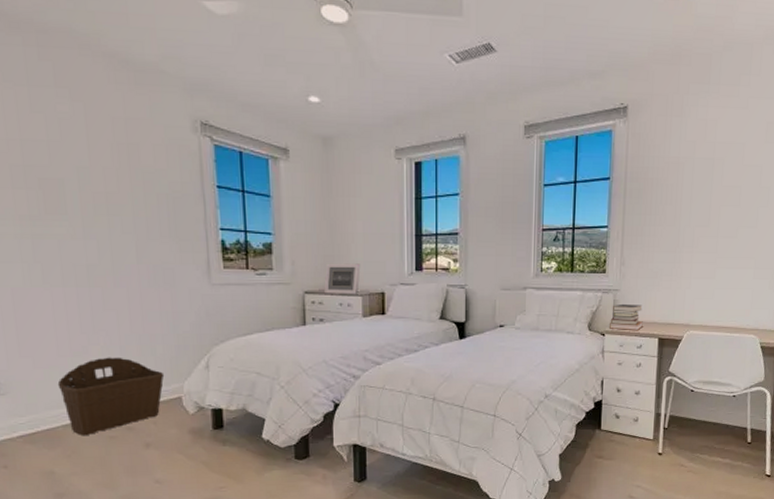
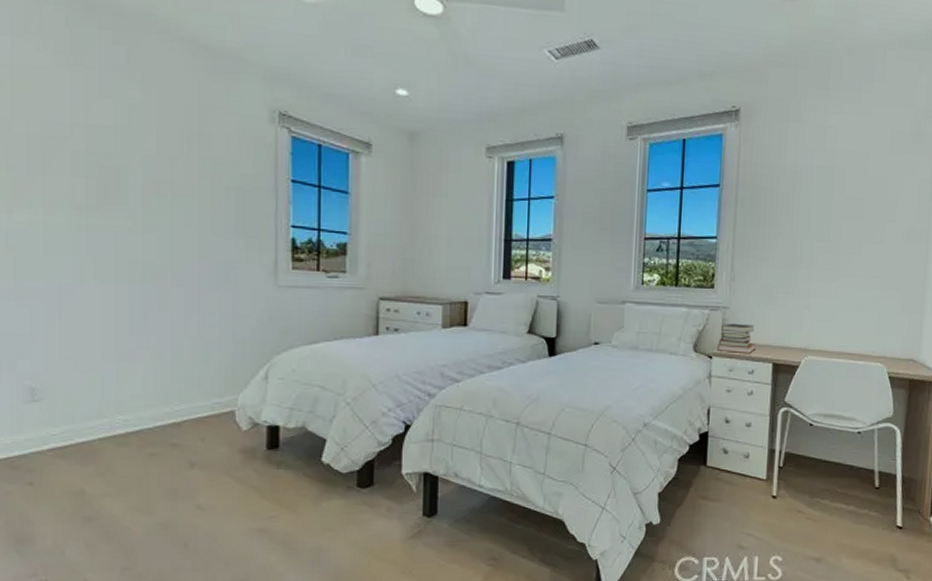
wicker basket: present [57,357,165,436] -> none [98,363,218,452]
picture frame: present [324,263,361,295] -> none [401,267,443,304]

